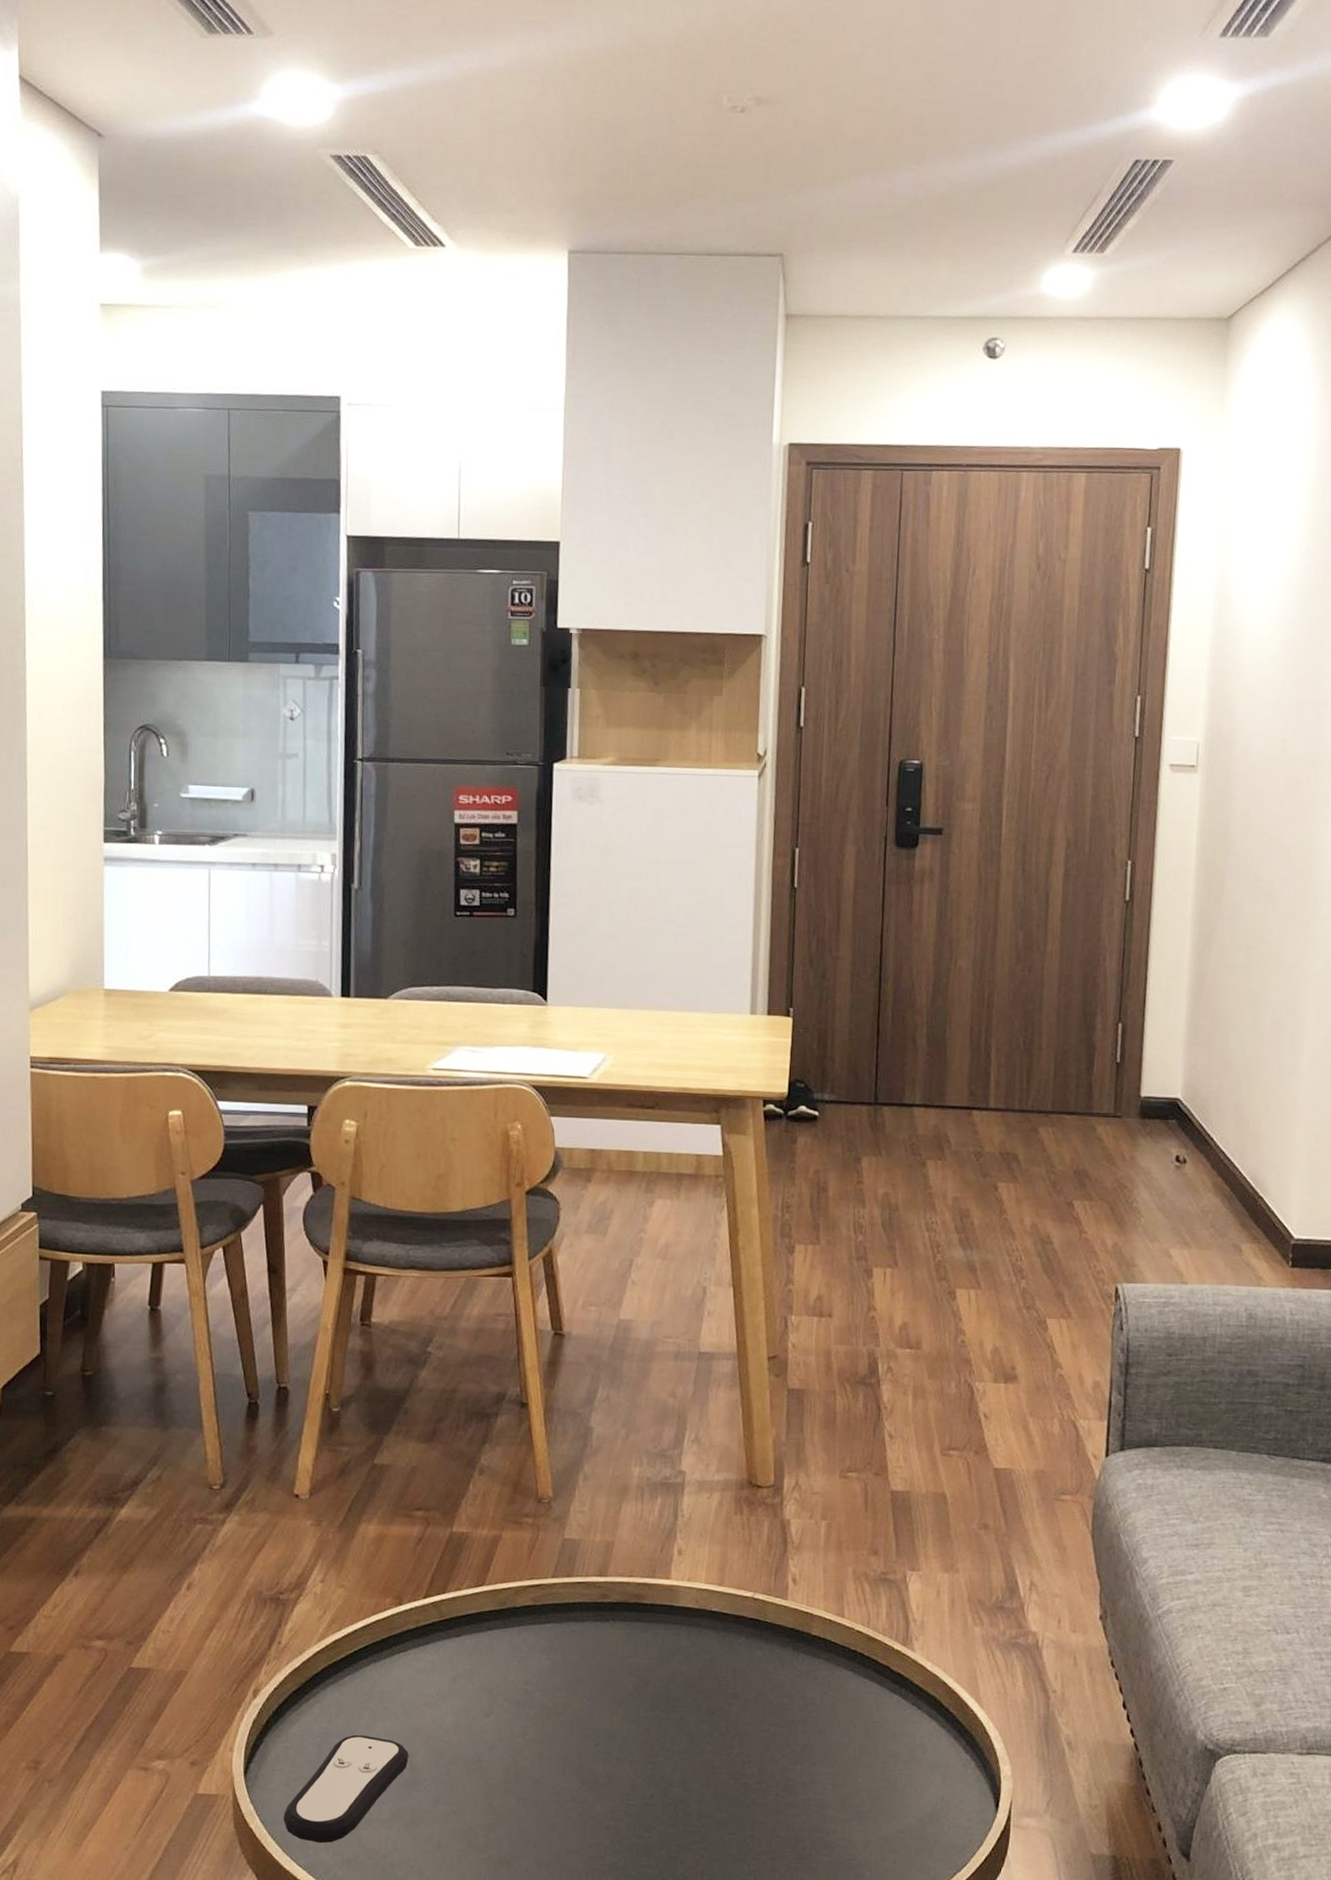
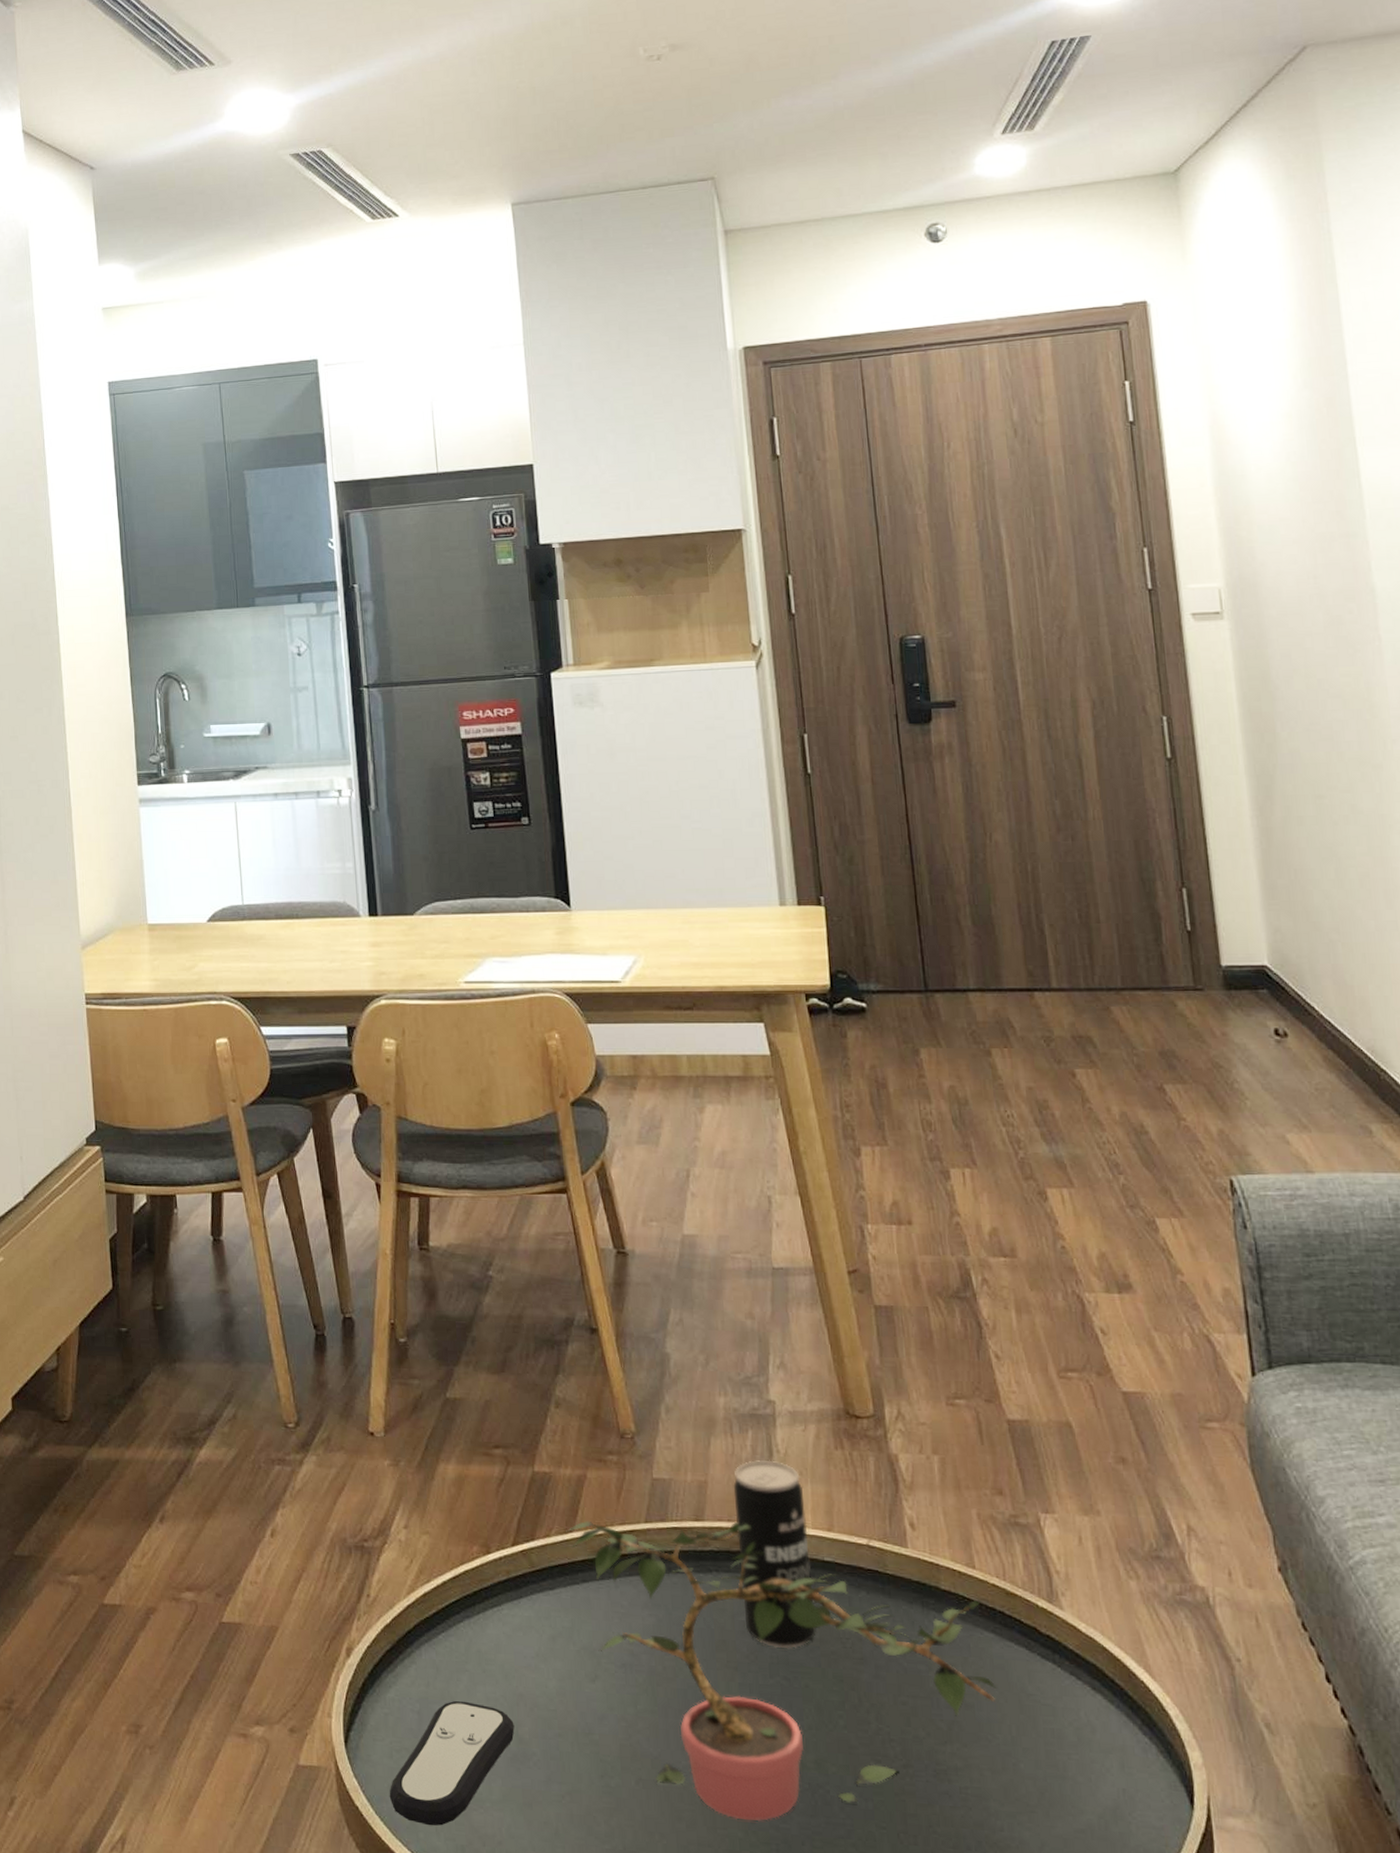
potted plant: none [477,1575,848,1831] -> present [566,1520,997,1821]
beverage can: none [634,1523,701,1686] -> present [733,1460,817,1648]

